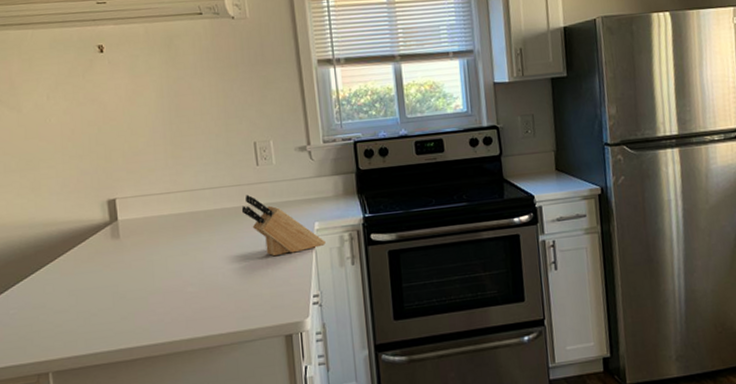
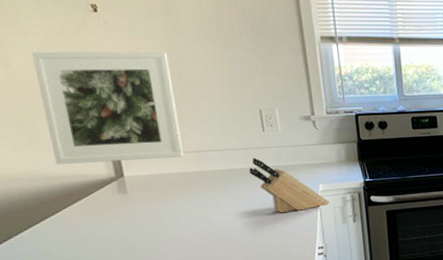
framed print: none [42,87,177,210] -> present [32,51,184,164]

